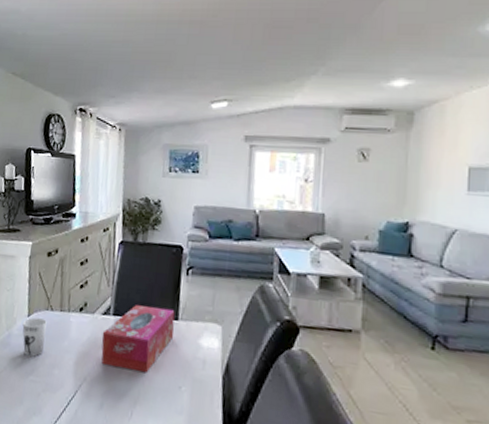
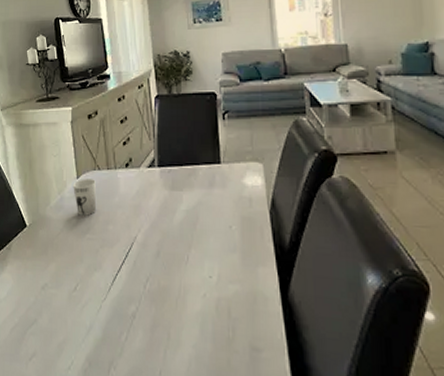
tissue box: present [101,305,175,374] -> none [150,153,219,218]

